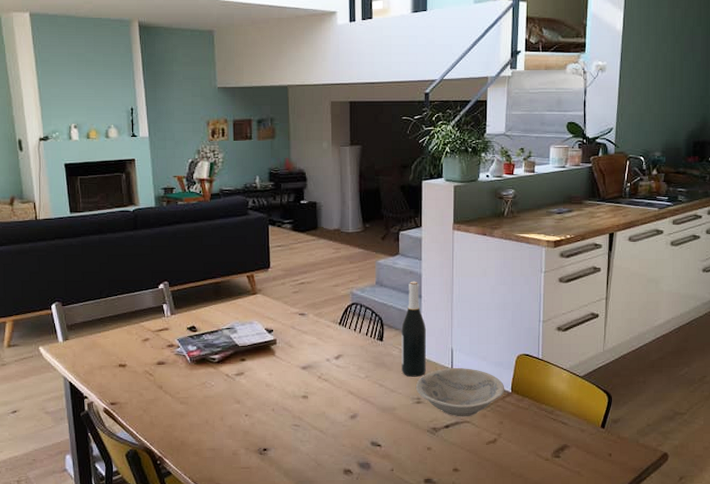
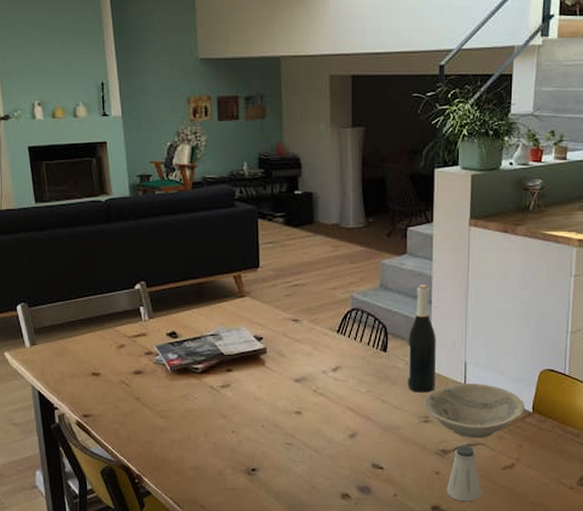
saltshaker: none [438,423,468,474] -> present [447,446,481,502]

